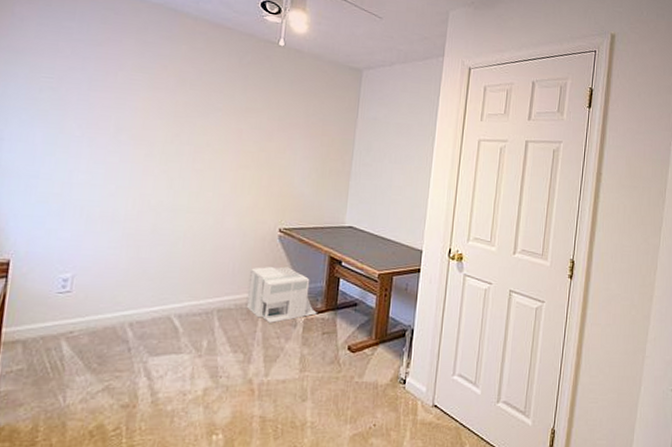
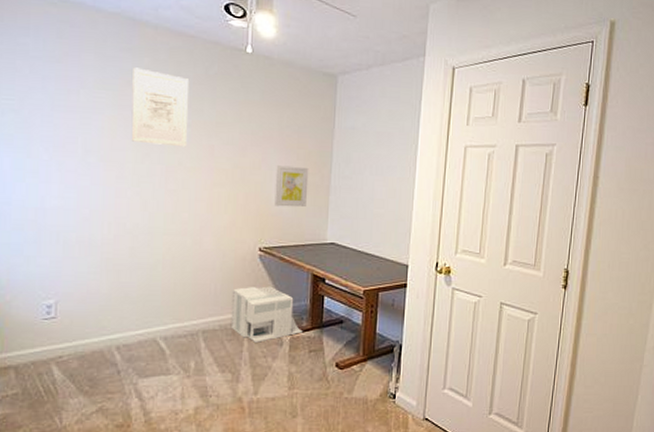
wall art: none [163,54,224,130] -> present [131,67,190,147]
wall art: none [296,150,332,191] -> present [274,165,309,207]

